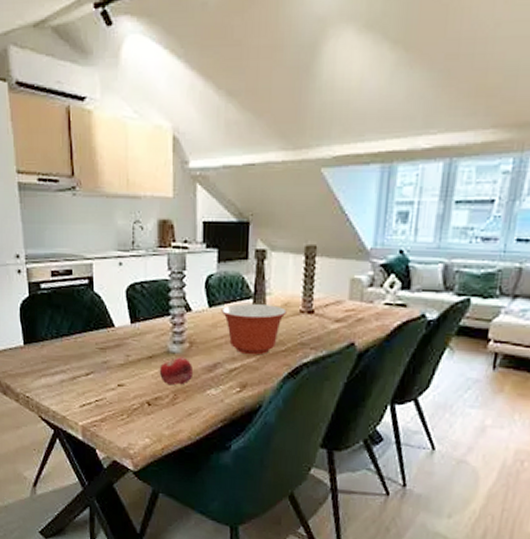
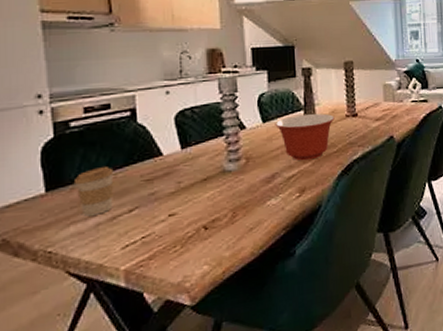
coffee cup: none [45,330,75,373] -> present [75,167,114,216]
fruit: present [159,357,194,385] -> none [215,173,252,204]

